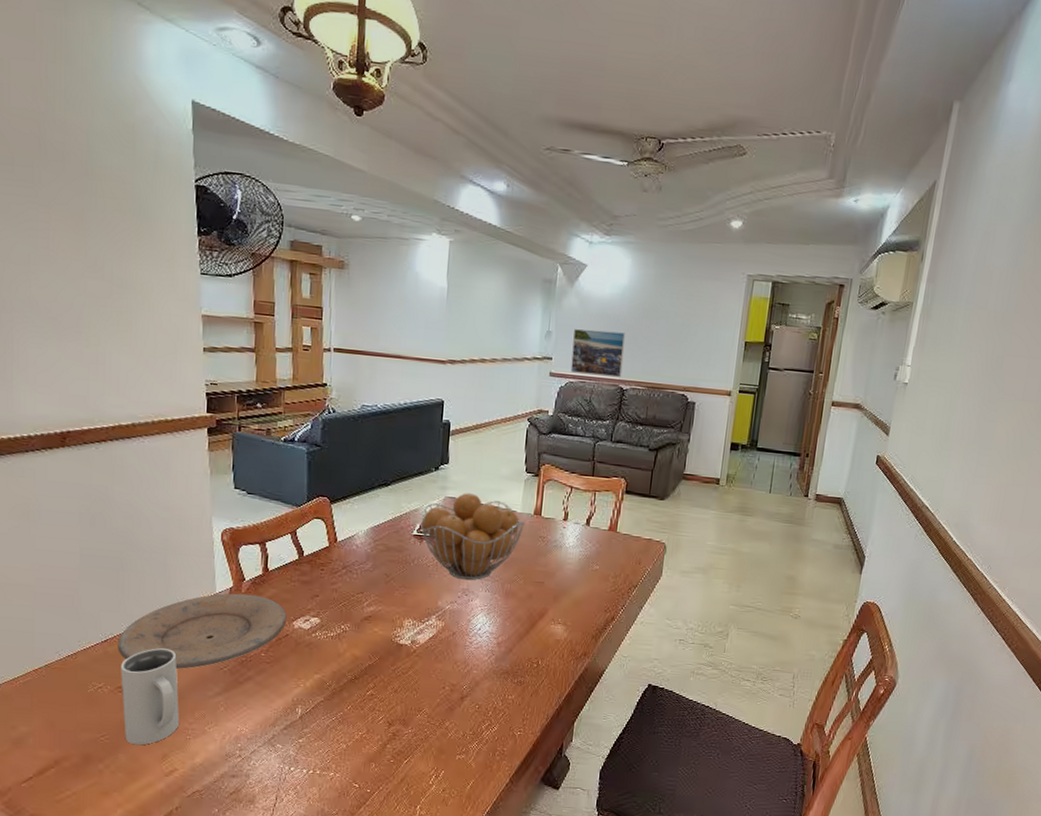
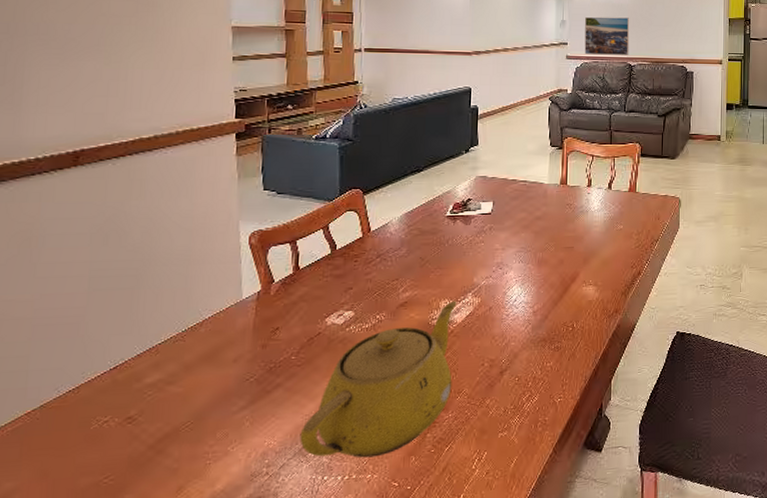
plate: present [117,593,287,669] -> none [128,295,319,387]
mug: present [121,648,179,745] -> none [131,366,199,482]
teapot: none [269,621,420,758] -> present [300,300,457,458]
fruit basket: present [420,493,525,581] -> none [453,171,552,254]

